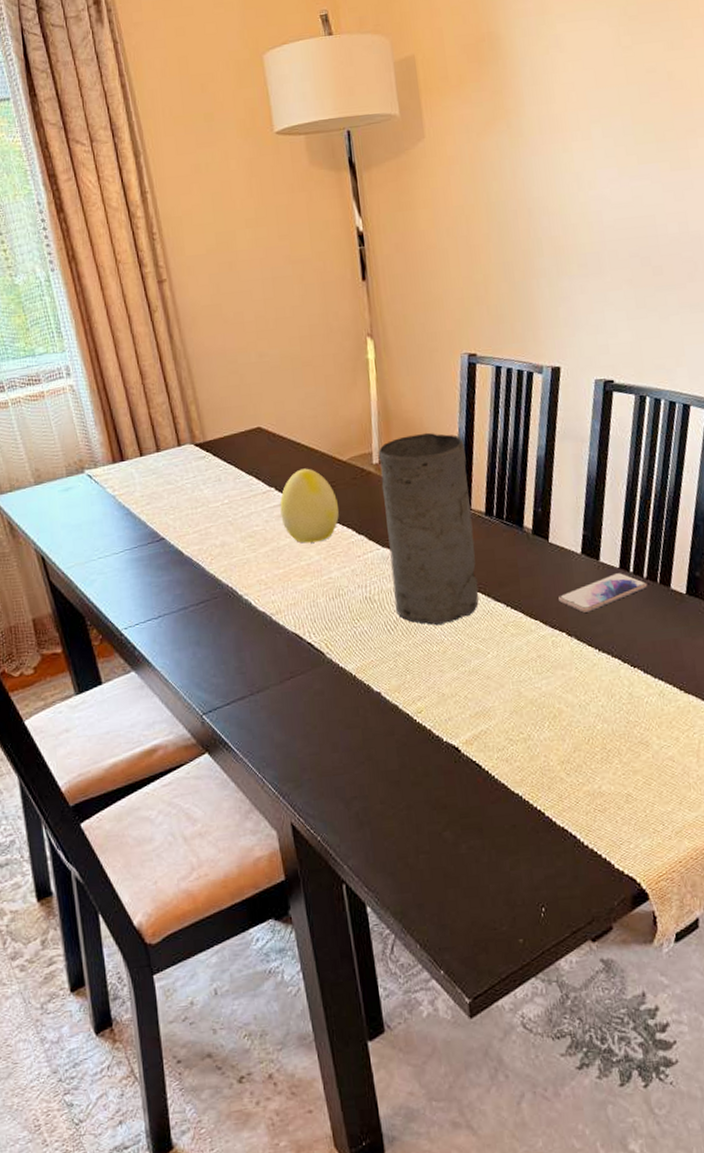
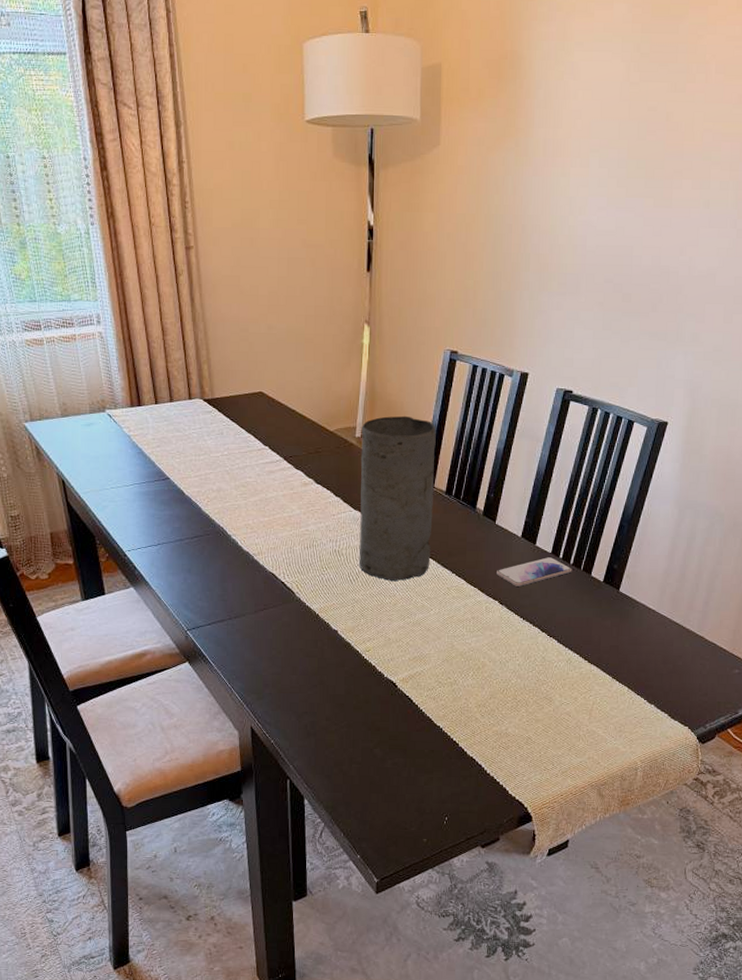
decorative egg: present [280,468,339,543] -> none [271,433,321,498]

